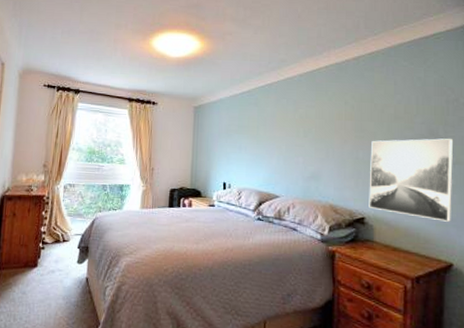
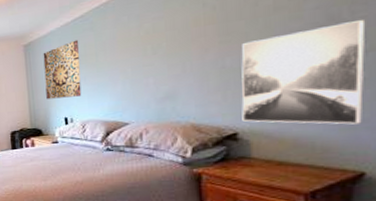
wall art: none [209,111,244,164] -> present [43,40,82,100]

